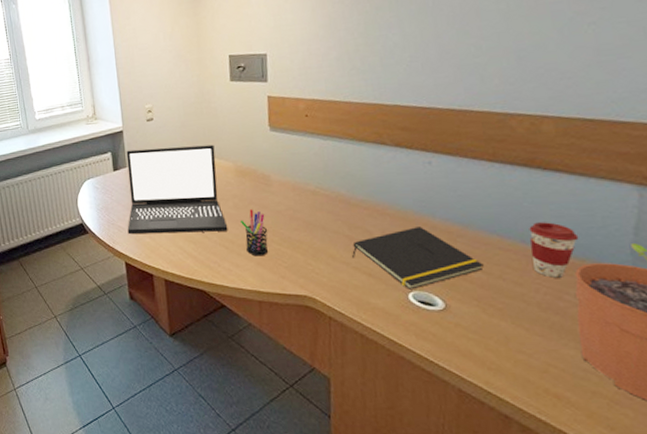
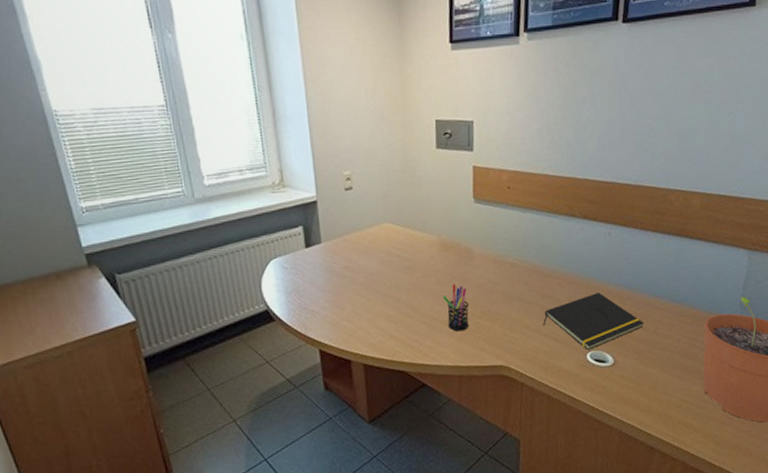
laptop: present [126,144,228,234] -> none [321,217,431,318]
coffee cup: present [529,222,579,278] -> none [677,283,709,329]

